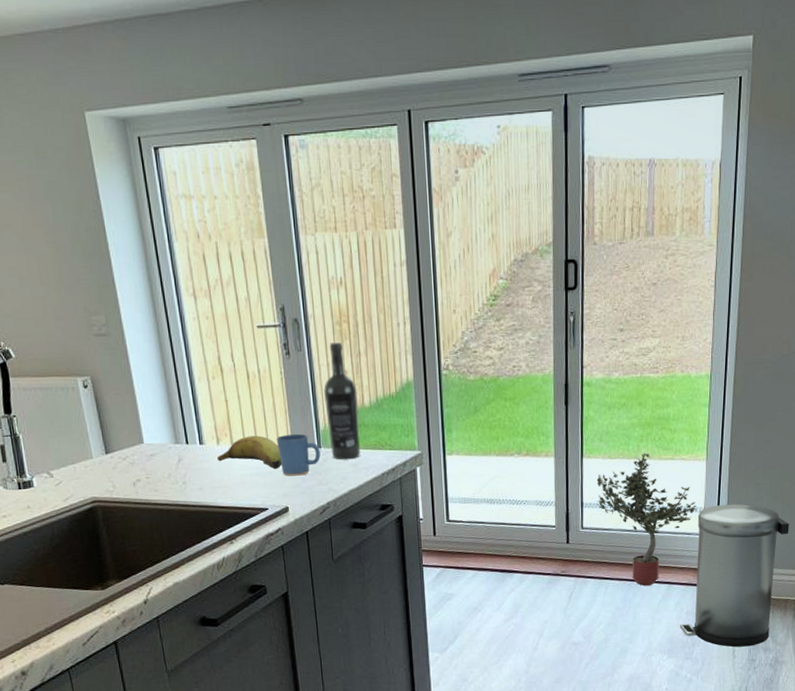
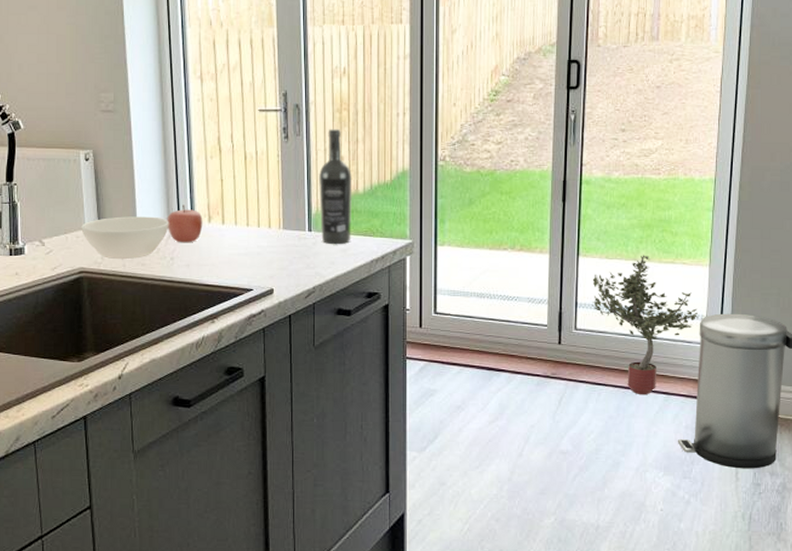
soup bowl: none [88,441,178,487] -> present [81,216,169,260]
fruit: none [174,428,212,467] -> present [167,205,203,243]
fruit: present [216,435,282,470] -> none [206,216,270,251]
mug: present [277,433,321,476] -> none [268,216,310,258]

